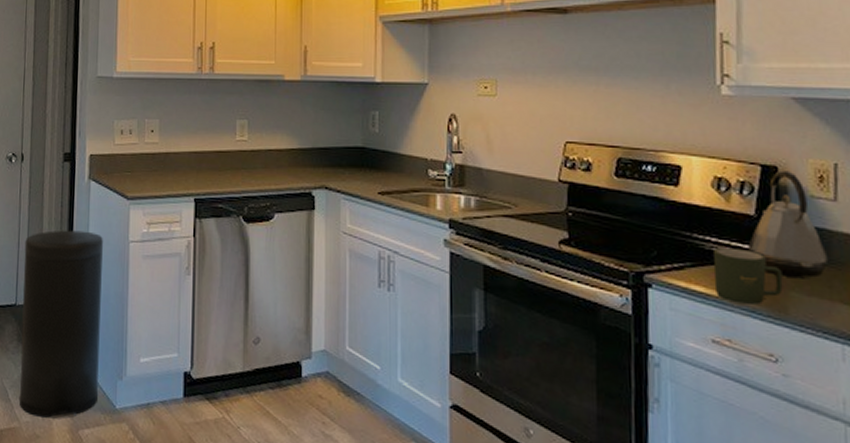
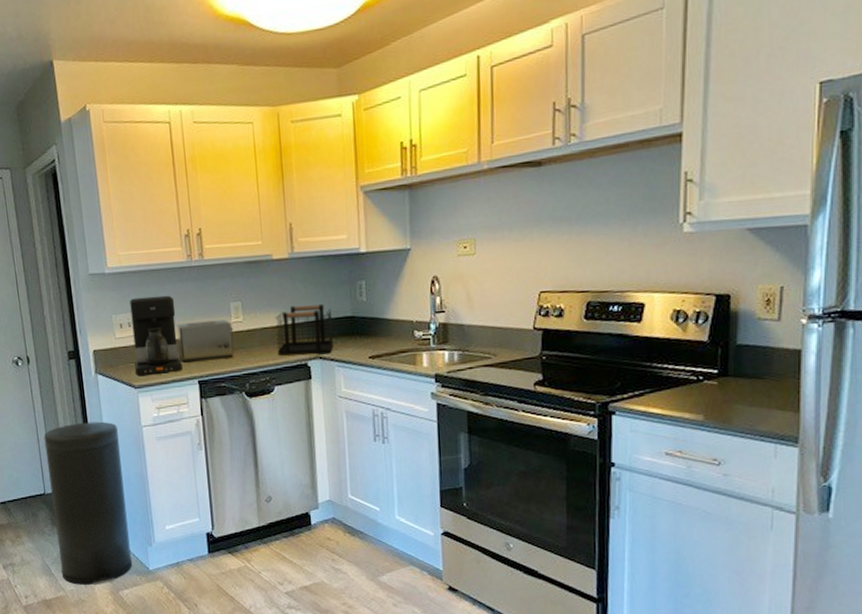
coffee maker: none [130,105,180,187] -> present [129,295,183,376]
toaster: none [177,135,238,179] -> present [176,319,235,364]
dish rack: none [281,129,342,185] -> present [275,304,334,356]
mug: present [713,247,783,306] -> none [669,372,729,421]
kettle: present [748,170,829,278] -> none [700,297,769,392]

